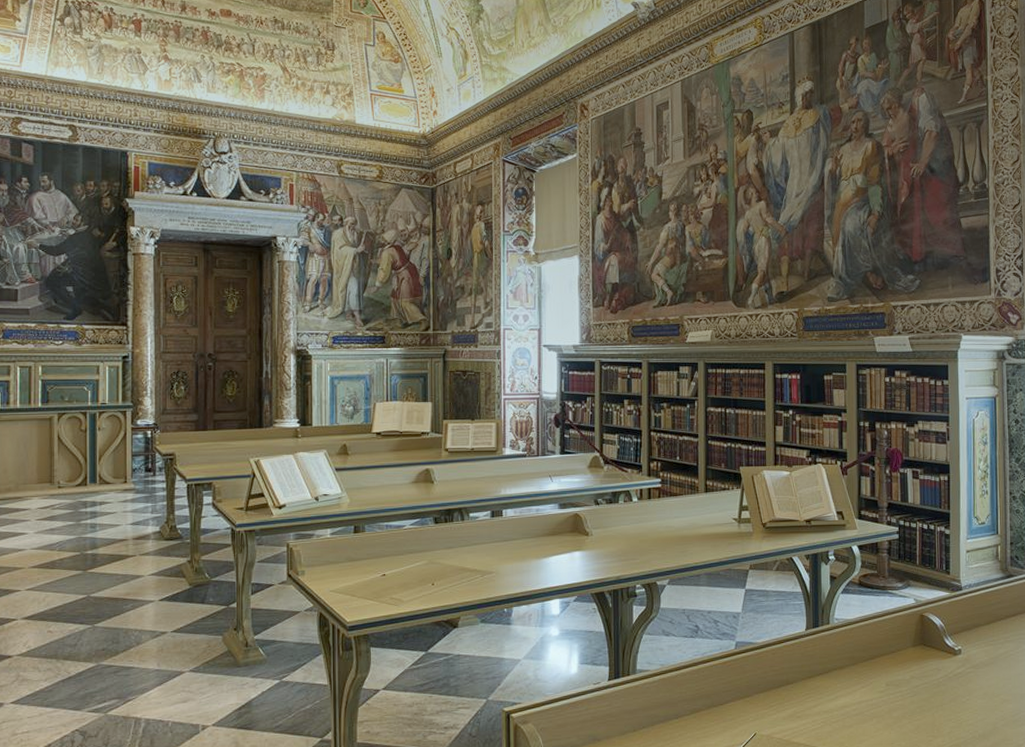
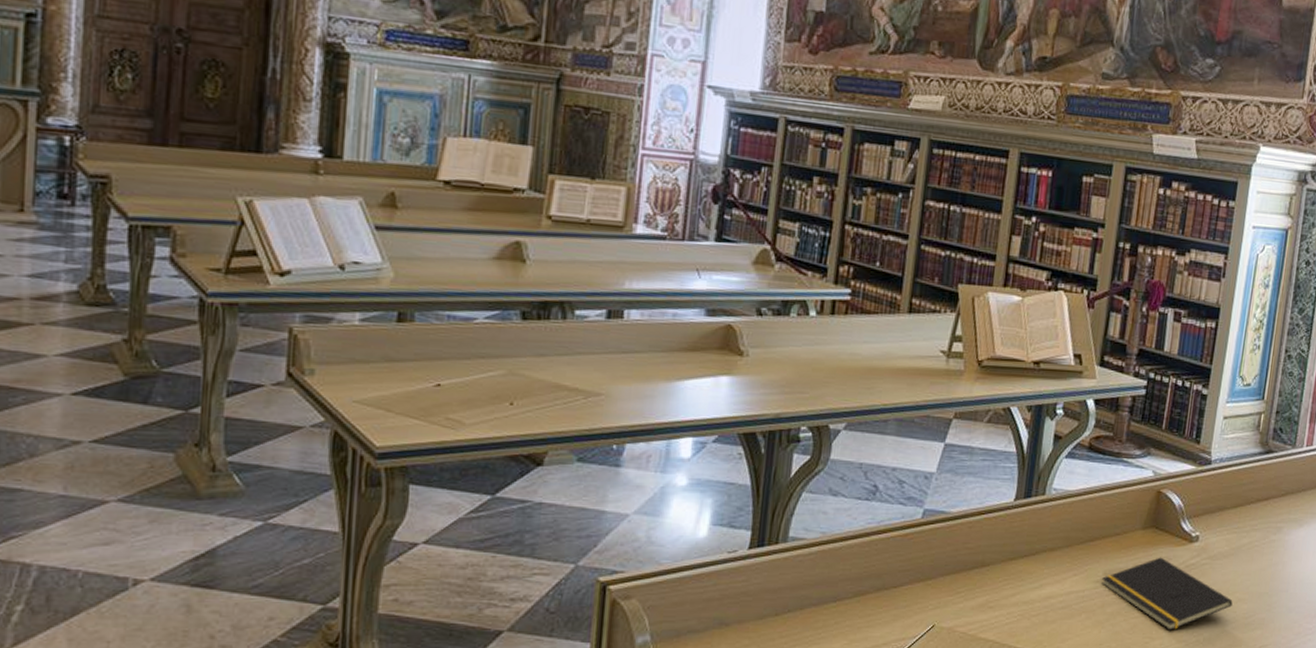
notepad: none [886,668,999,730] -> present [1102,557,1233,631]

